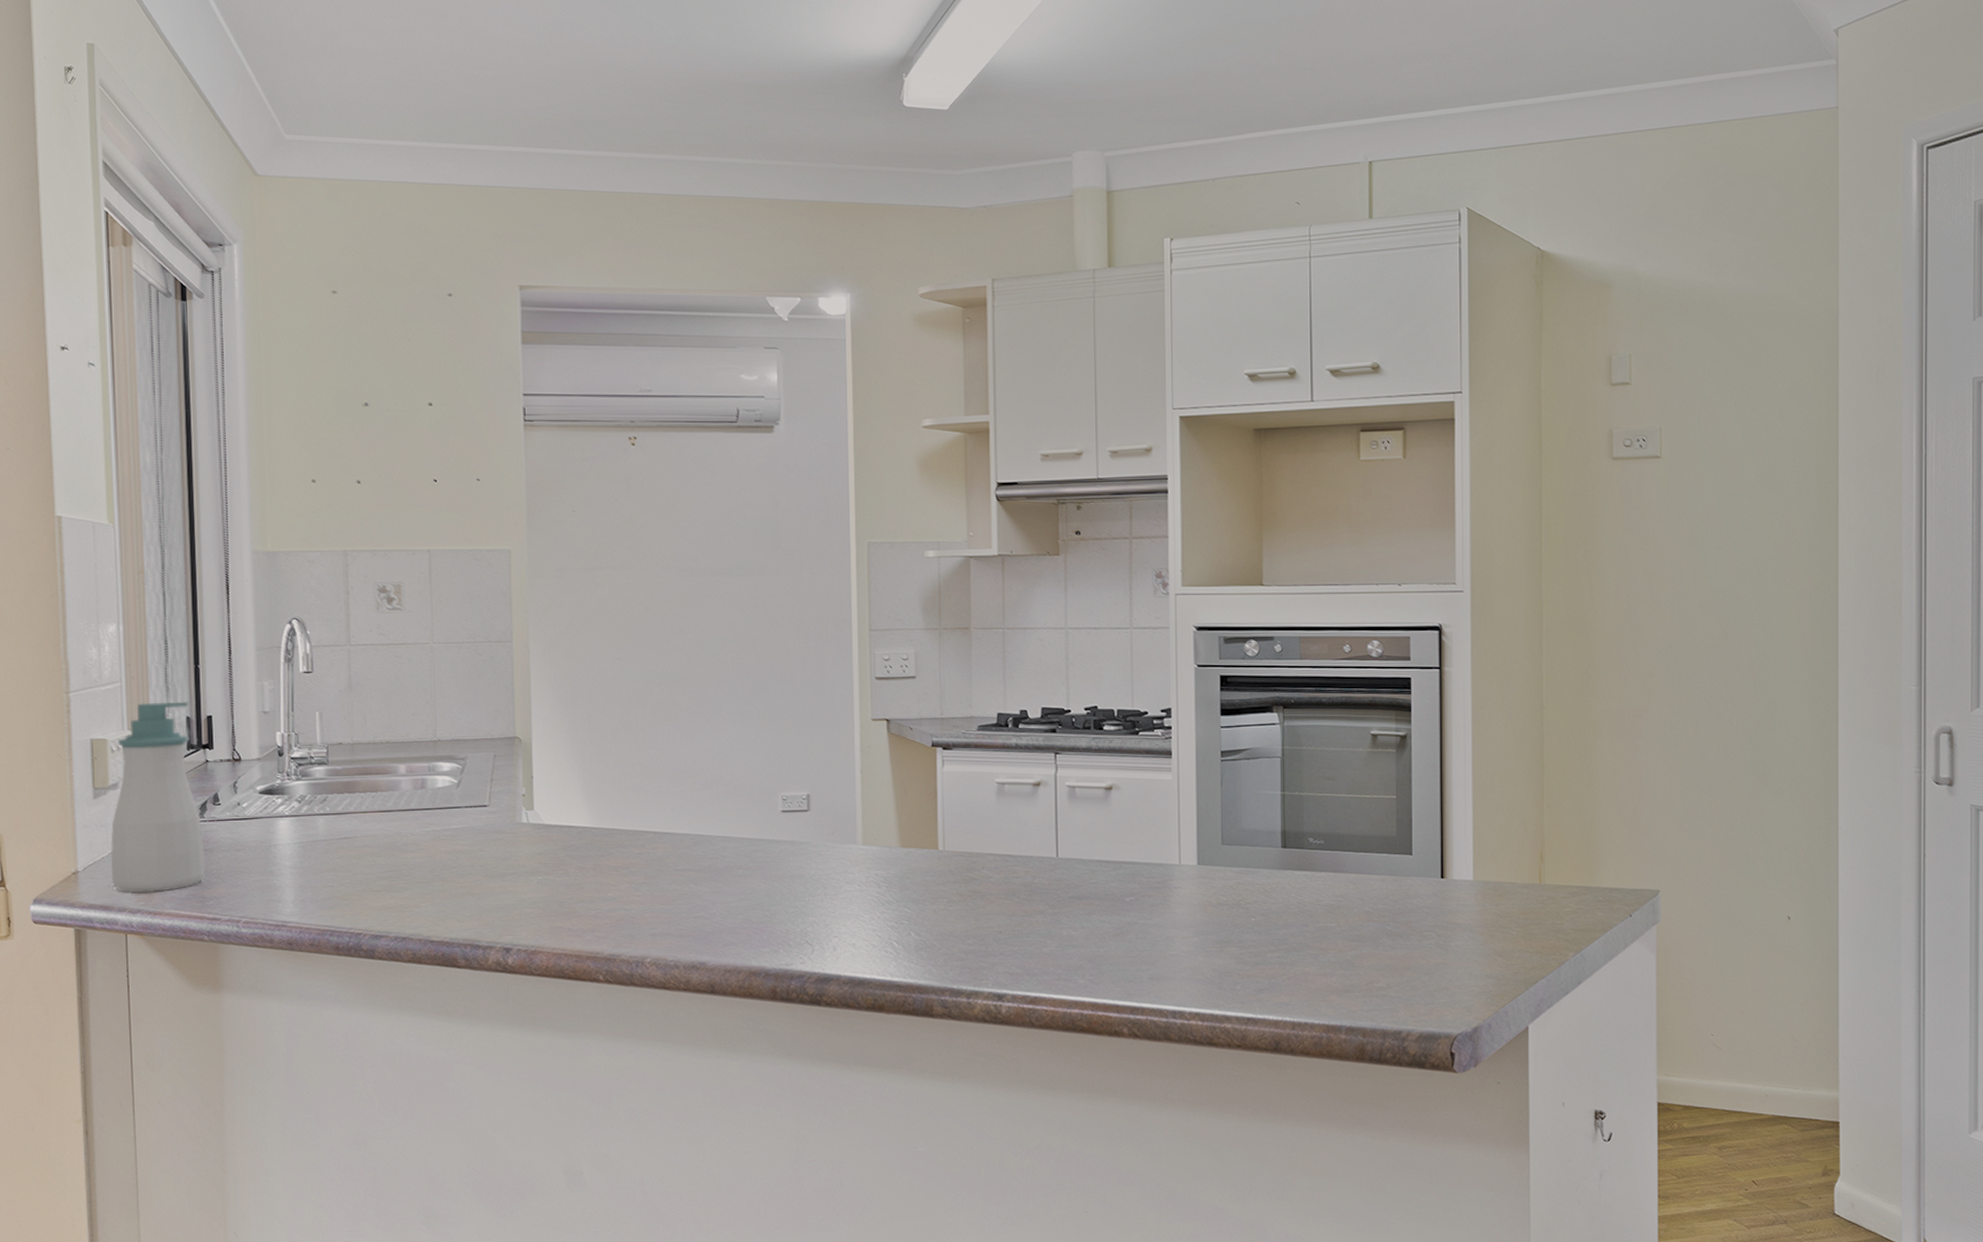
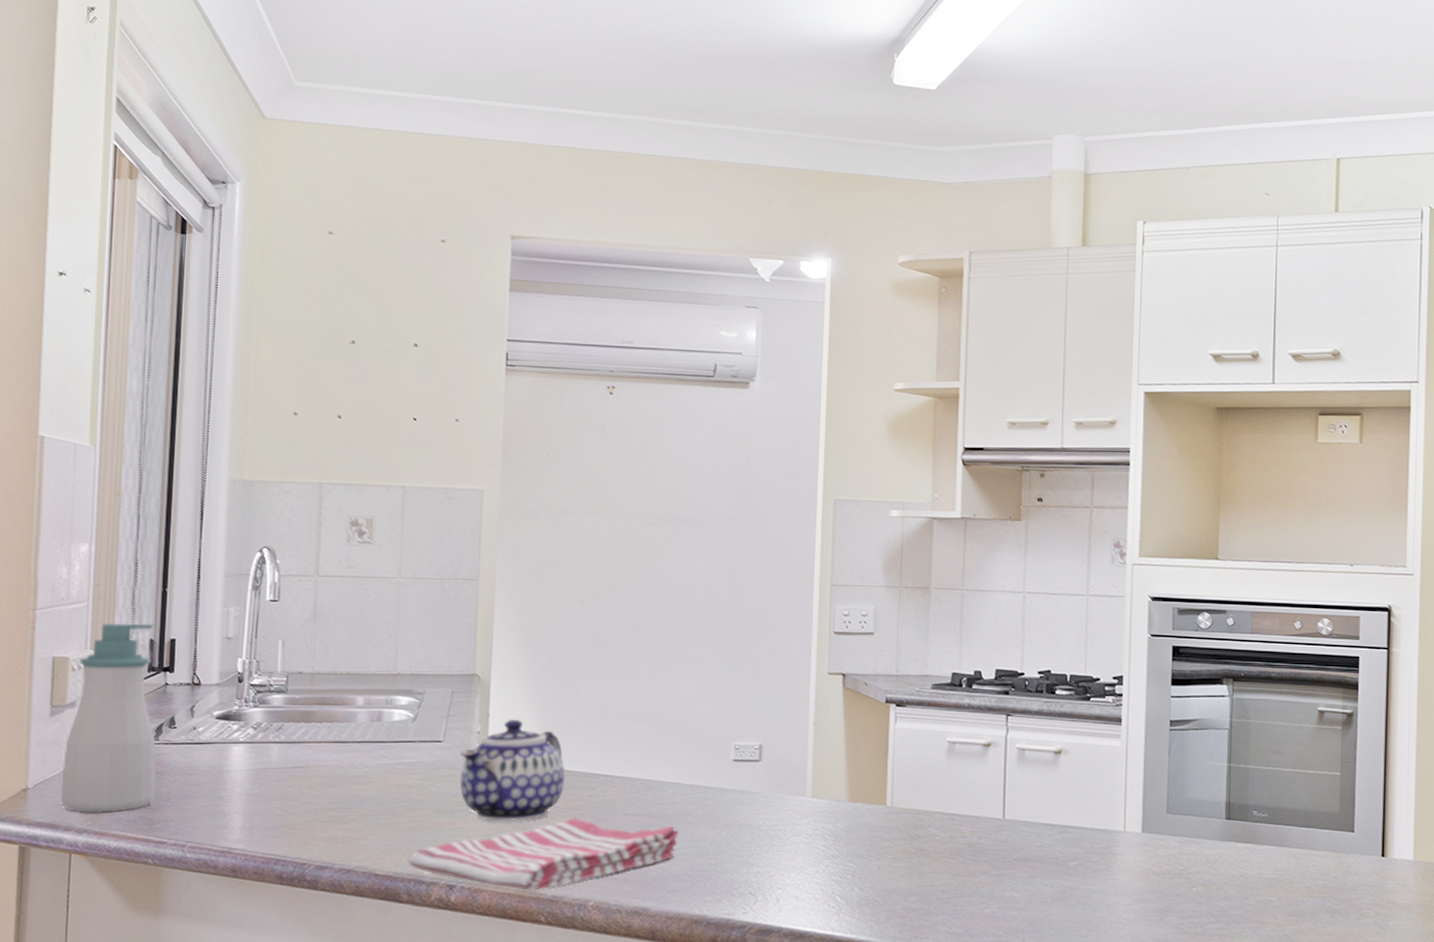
dish towel: none [463,876,731,950] -> present [409,818,678,891]
teapot: none [507,780,614,883] -> present [460,719,565,822]

